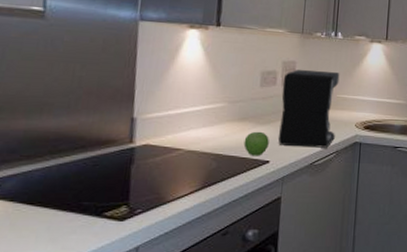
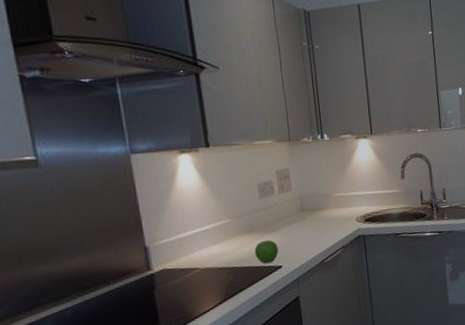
coffee maker: present [278,69,340,148] -> none [280,172,339,250]

